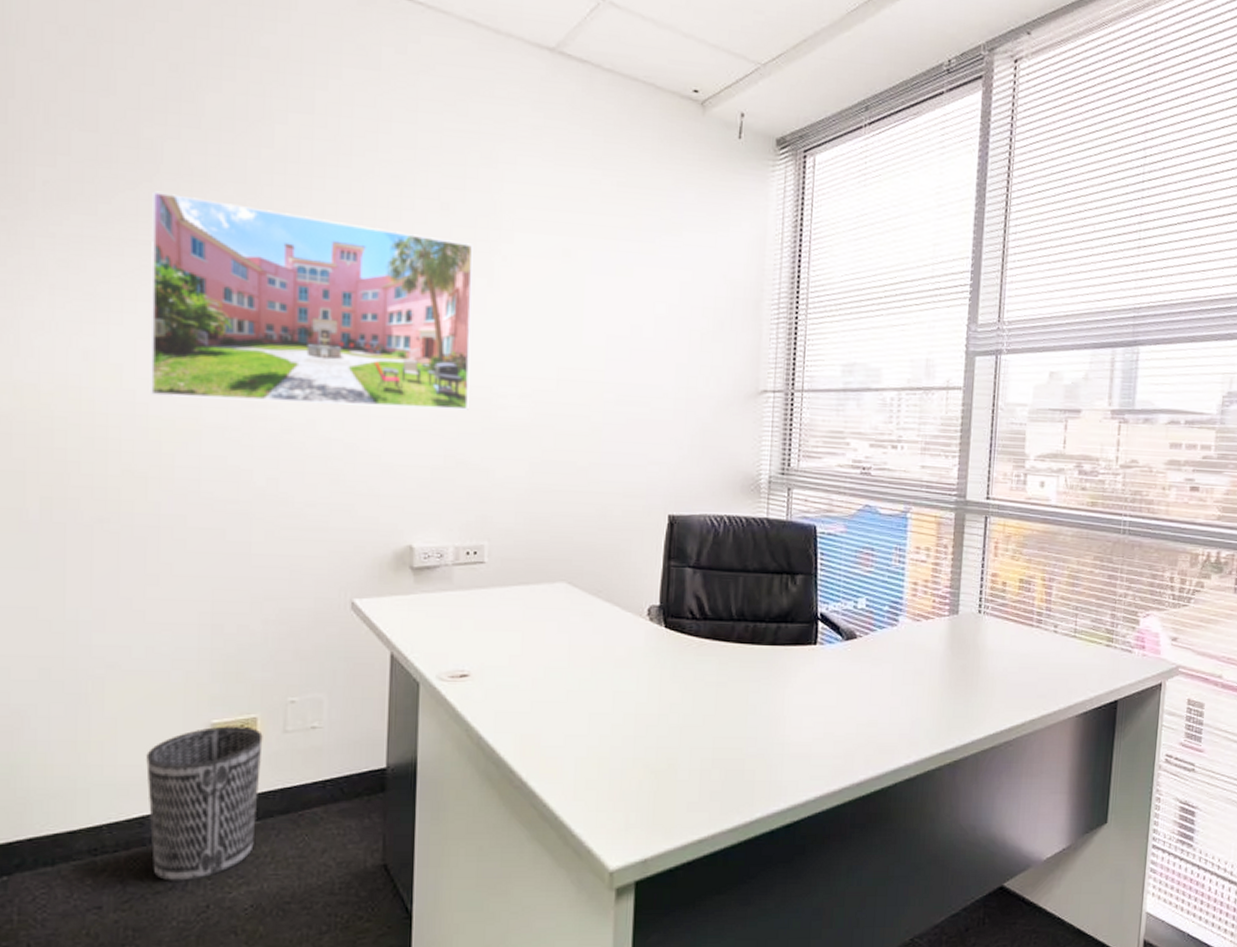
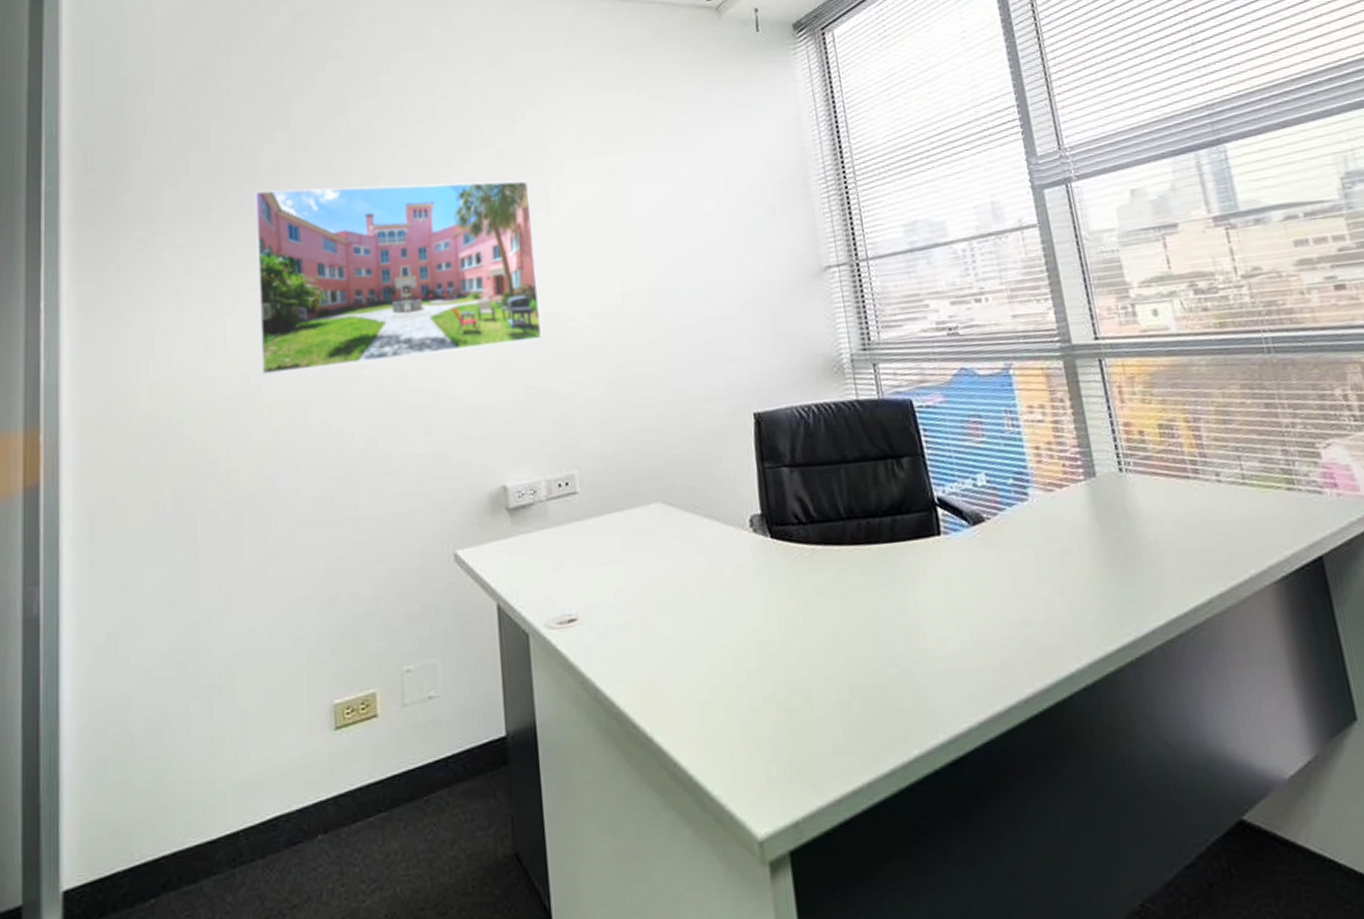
wastebasket: present [146,726,263,881] -> none [276,703,384,892]

